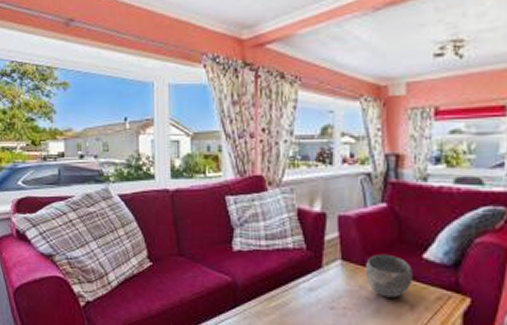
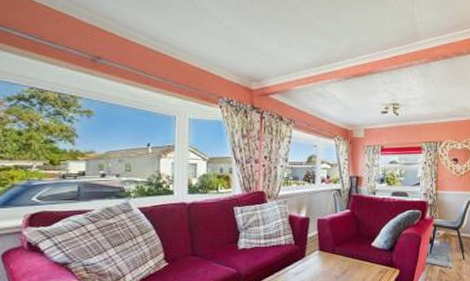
bowl: present [364,253,413,298] -> none [334,244,365,274]

